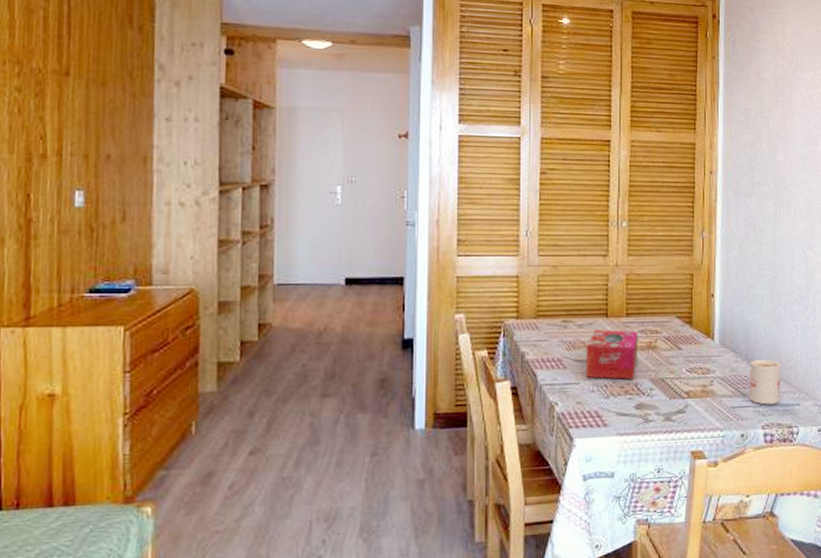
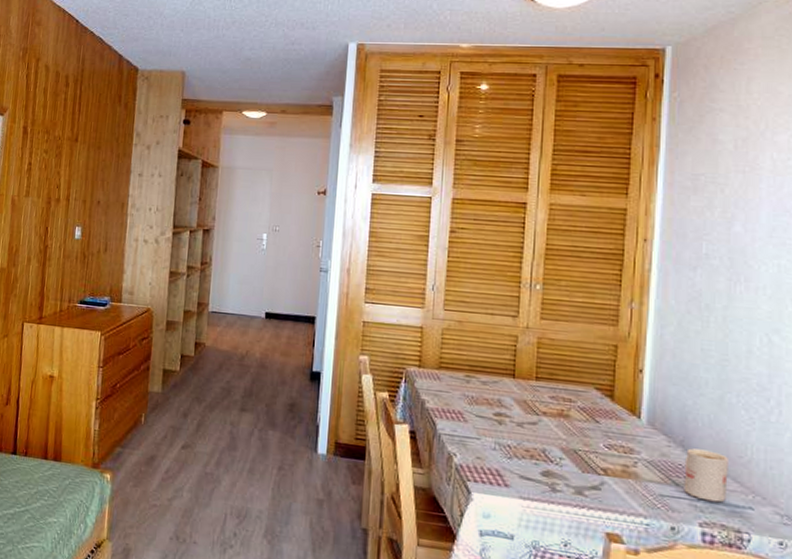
tissue box: present [585,329,639,380] -> none [487,389,549,445]

